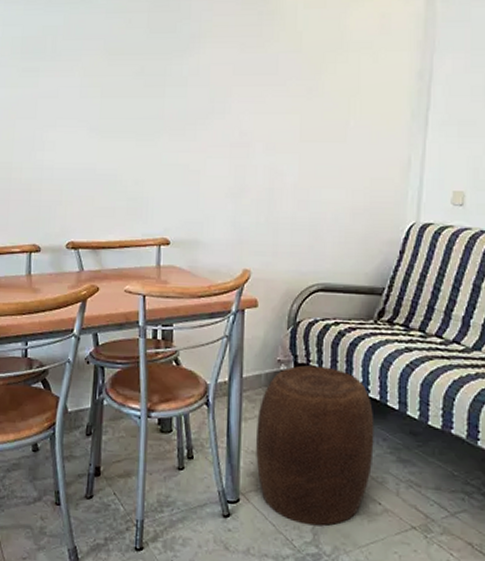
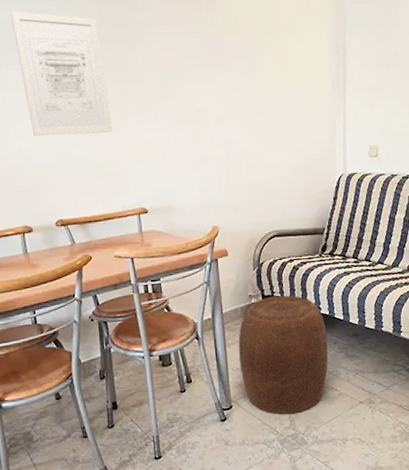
wall art: none [57,16,145,151] -> present [10,10,113,136]

